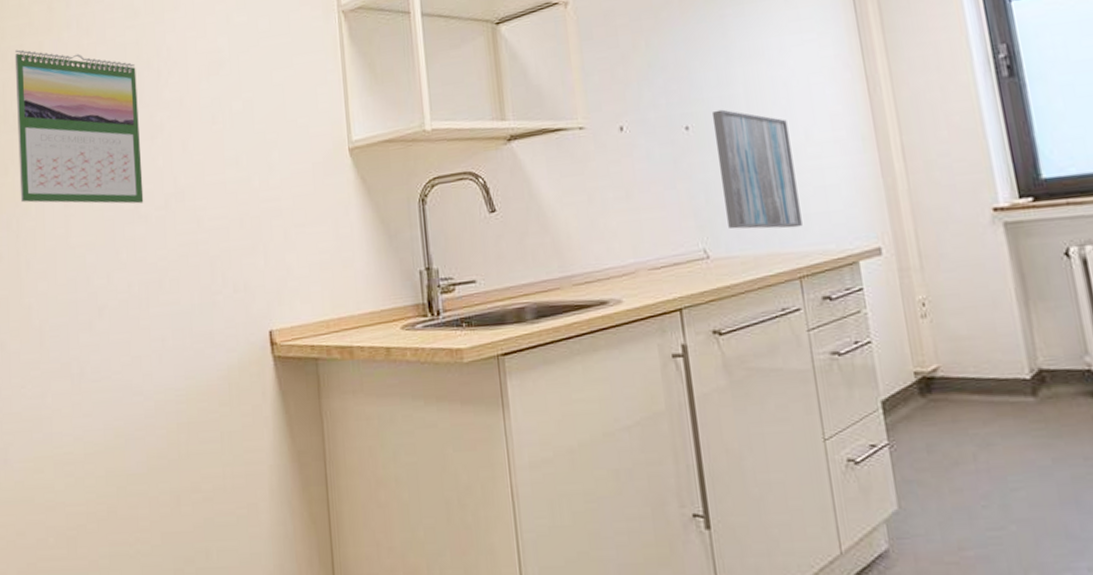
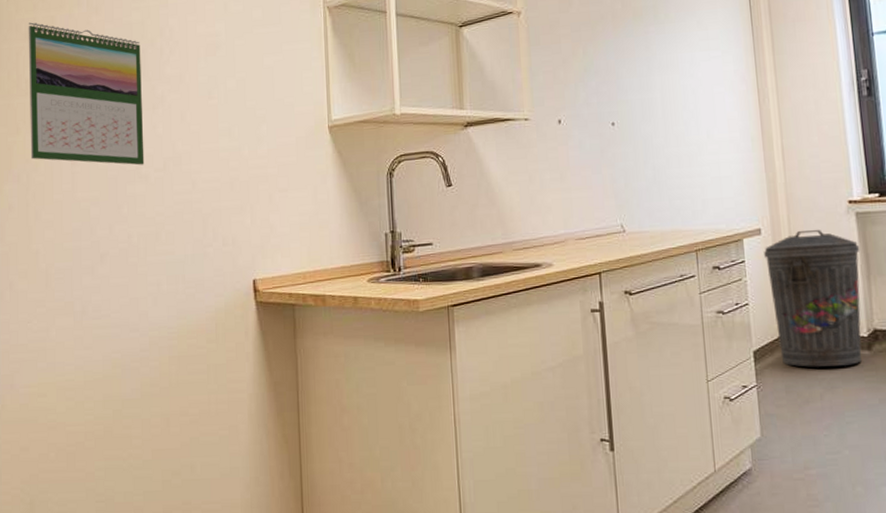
wall art: present [711,109,803,229] -> none [633,110,701,210]
trash can: none [887,245,1025,420] -> present [764,229,862,367]

